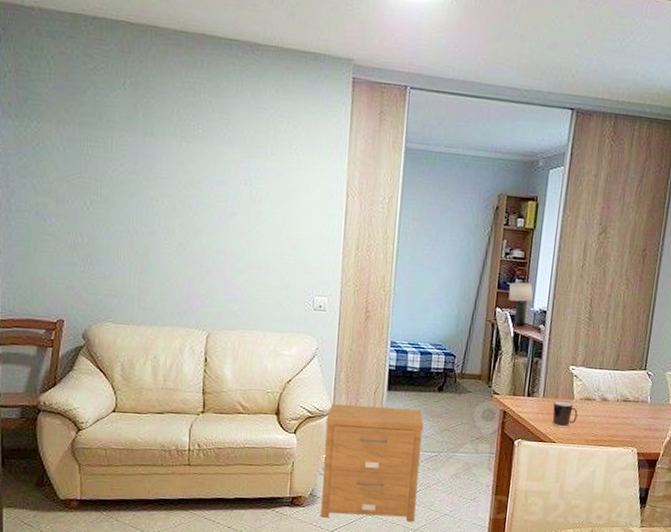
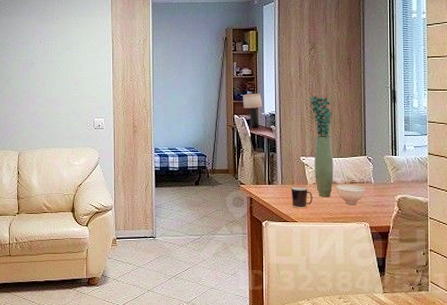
nightstand: present [320,404,424,521] -> none [110,200,187,295]
vase: none [583,288,615,416] -> present [309,92,334,197]
bowl: none [606,402,639,427] -> present [336,184,365,205]

